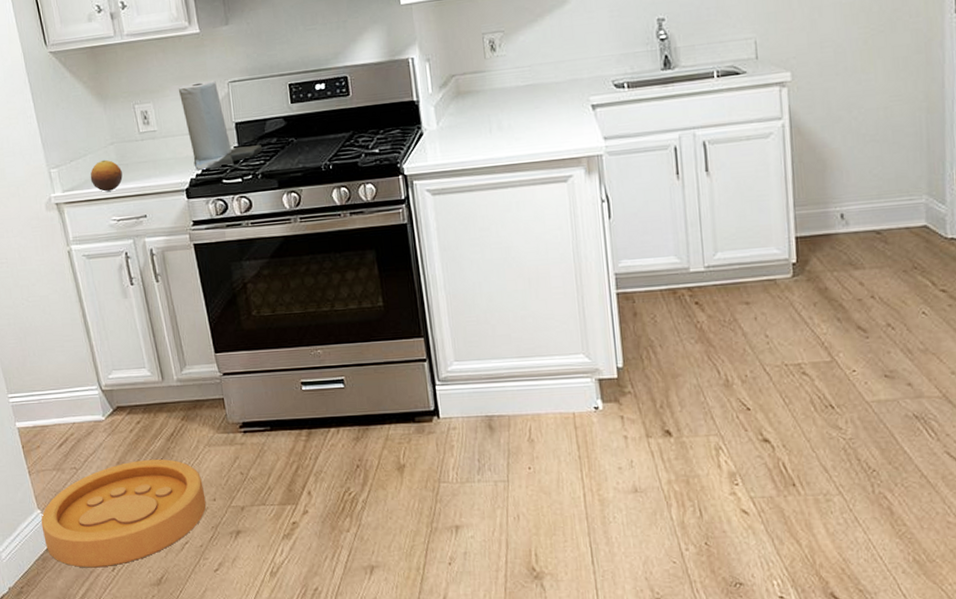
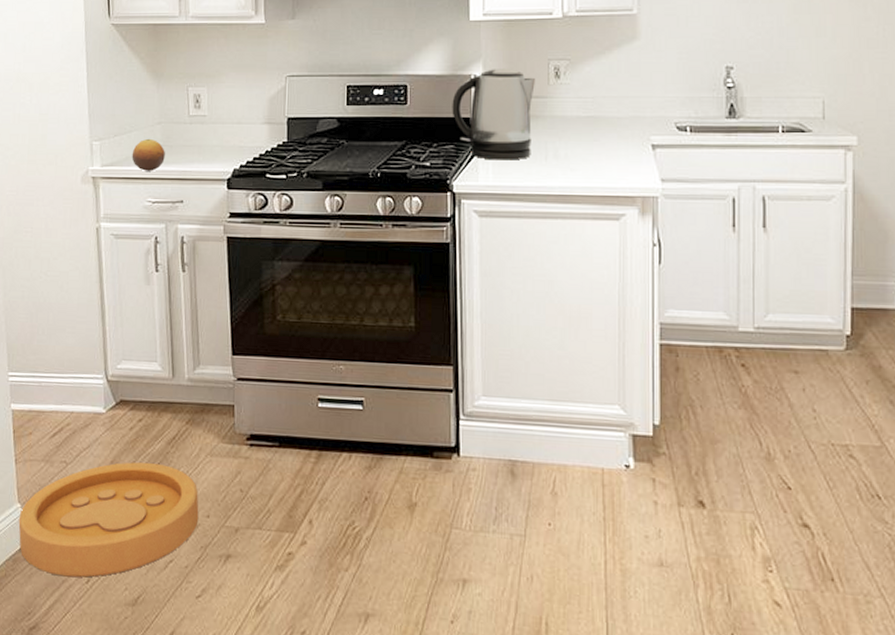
paper towel: present [178,79,263,170] -> none [234,71,312,161]
kettle: none [393,48,476,140] -> present [452,69,535,160]

